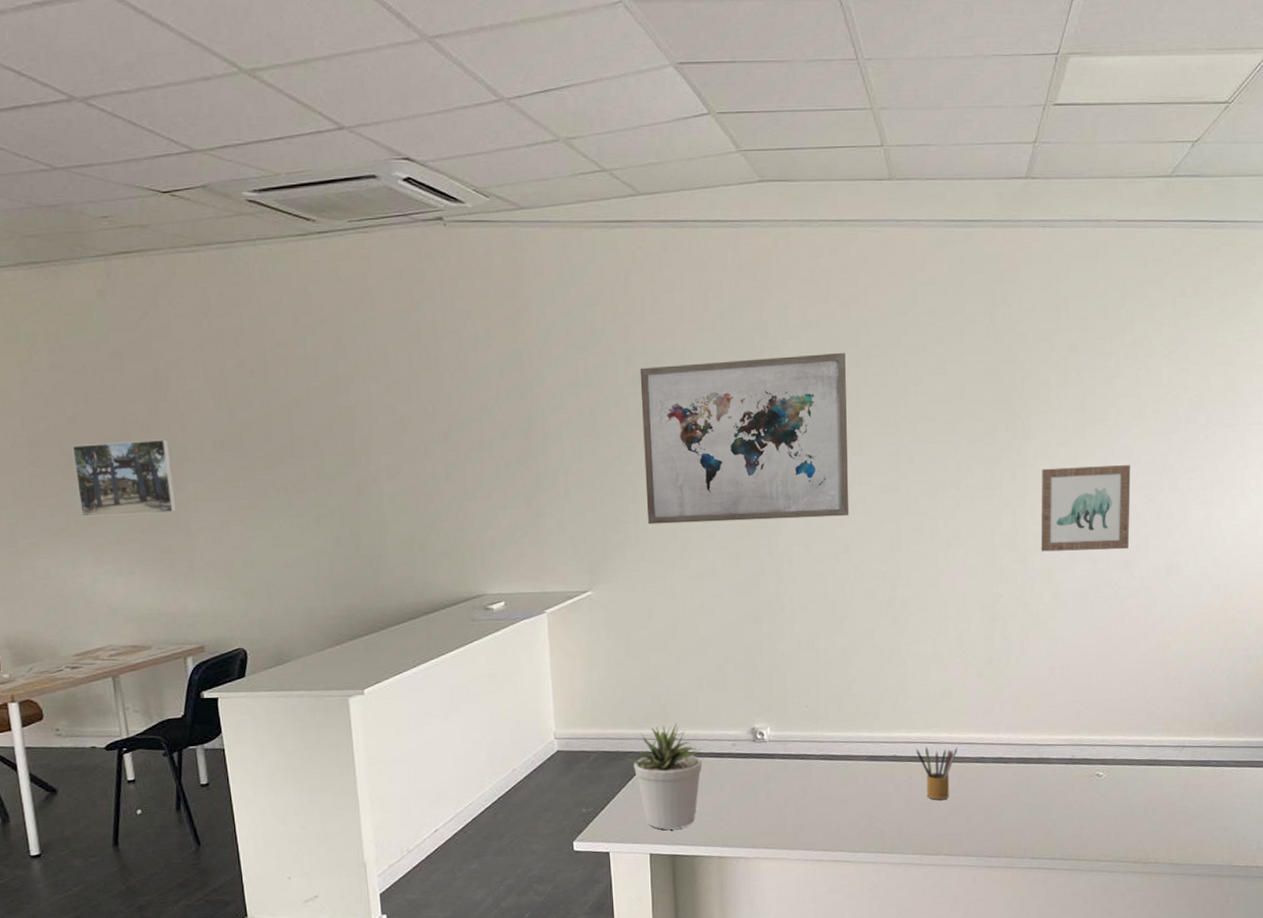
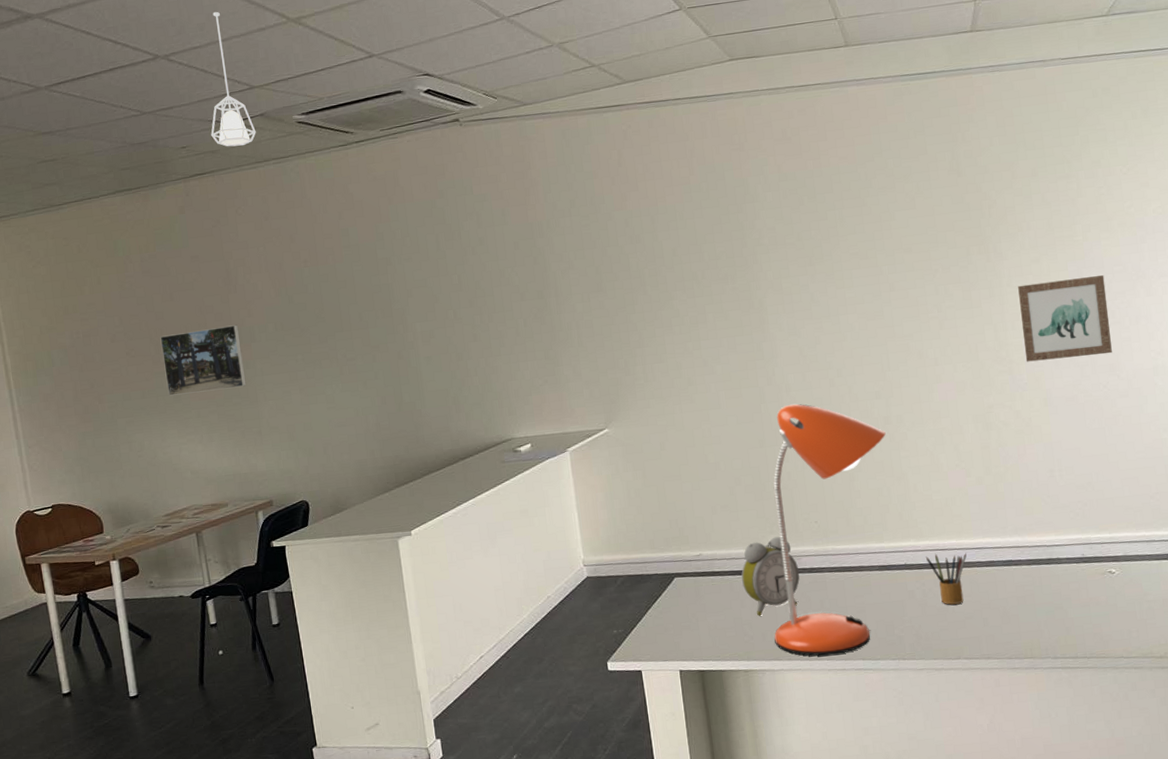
pendant lamp: none [139,48,196,222] -> present [211,11,256,147]
potted plant: present [626,723,703,830] -> none [651,544,723,647]
wall art: present [640,352,849,524] -> none [637,198,839,365]
alarm clock: none [723,719,785,802] -> present [741,536,800,616]
desk lamp: none [752,578,888,845] -> present [773,403,886,656]

